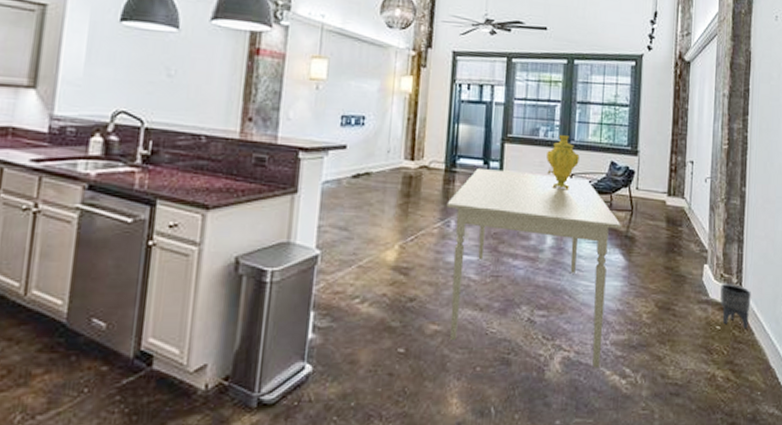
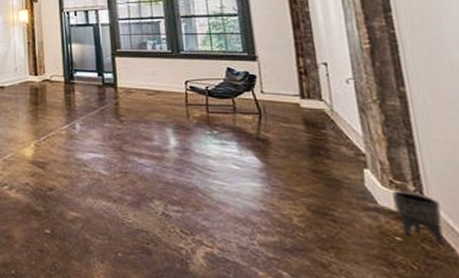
dining table: present [446,167,621,368] -> none [70,79,250,268]
decorative urn: present [546,135,580,190] -> none [157,47,192,96]

